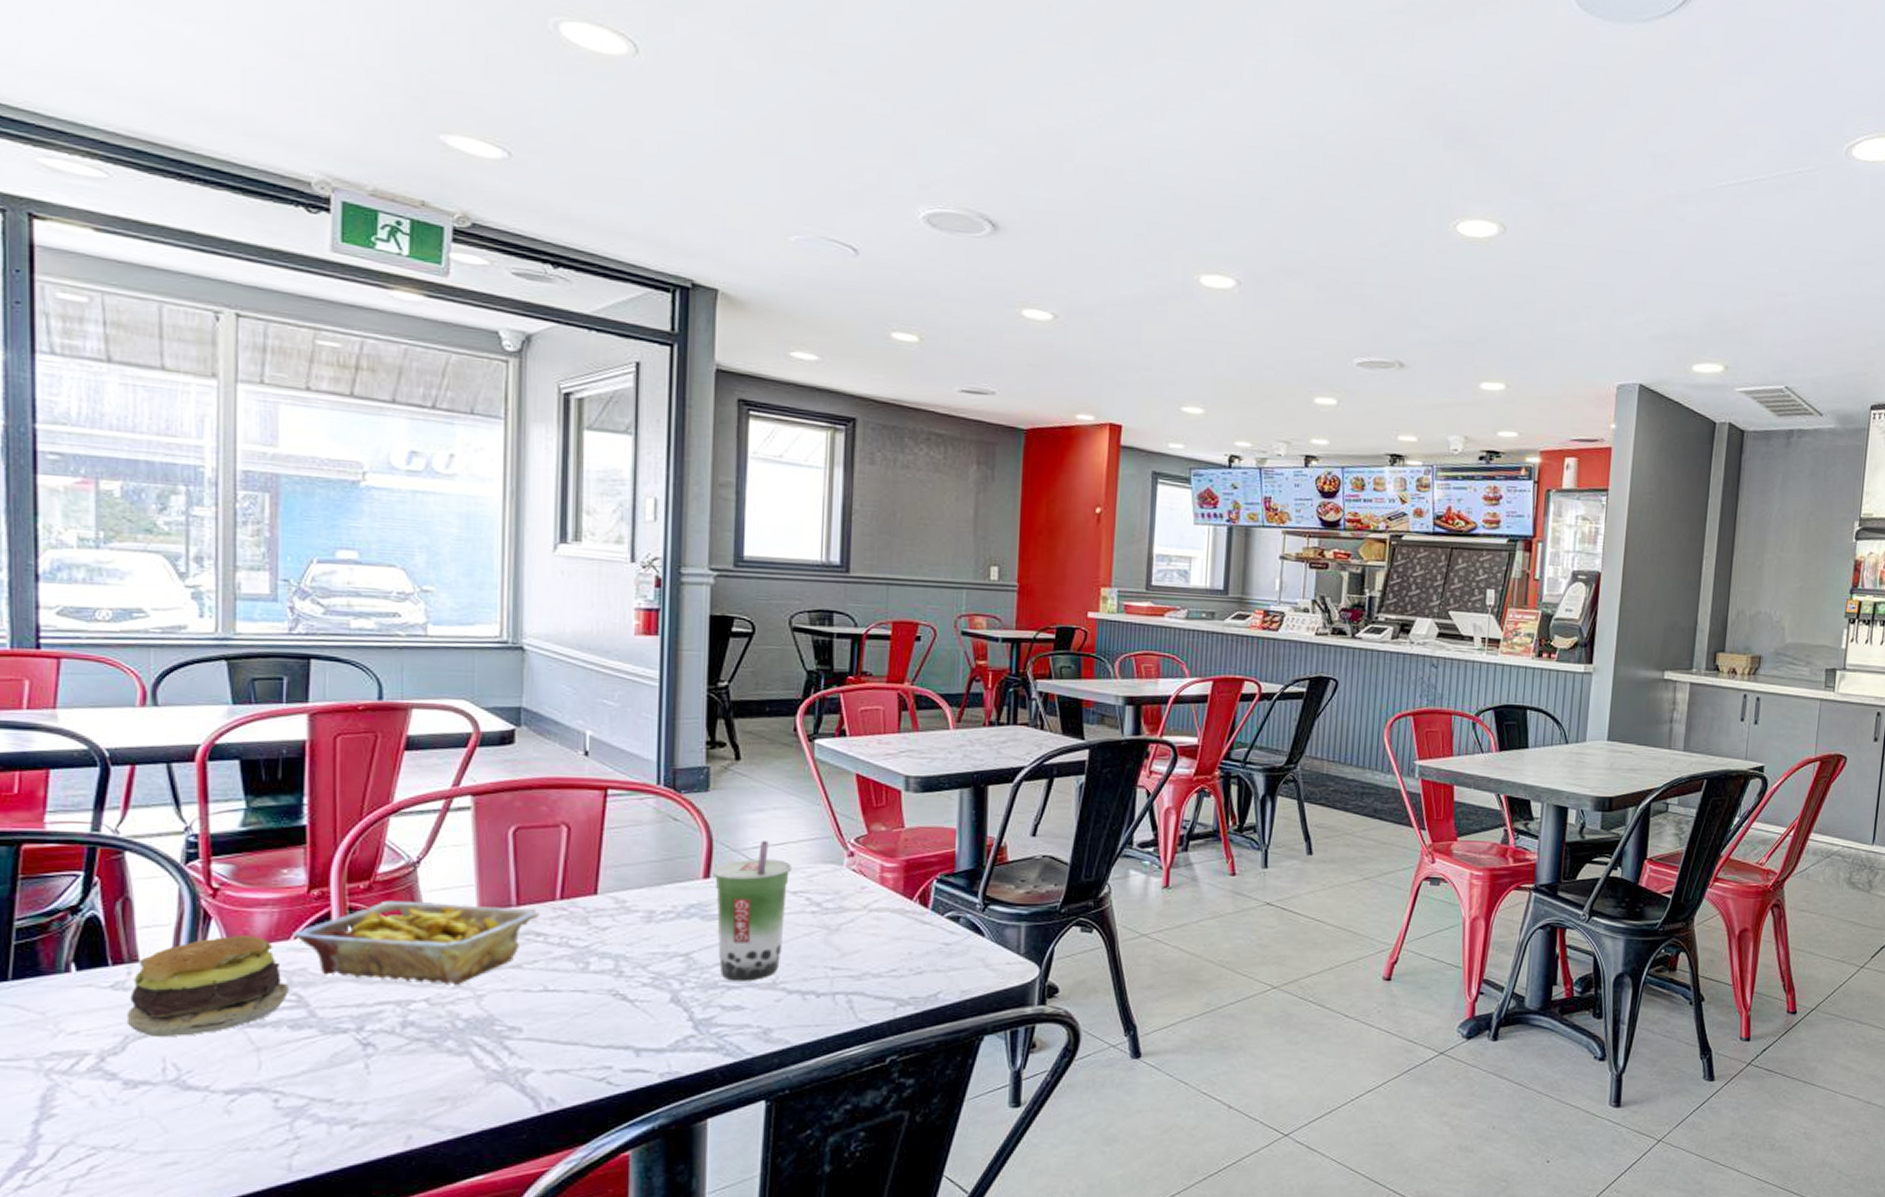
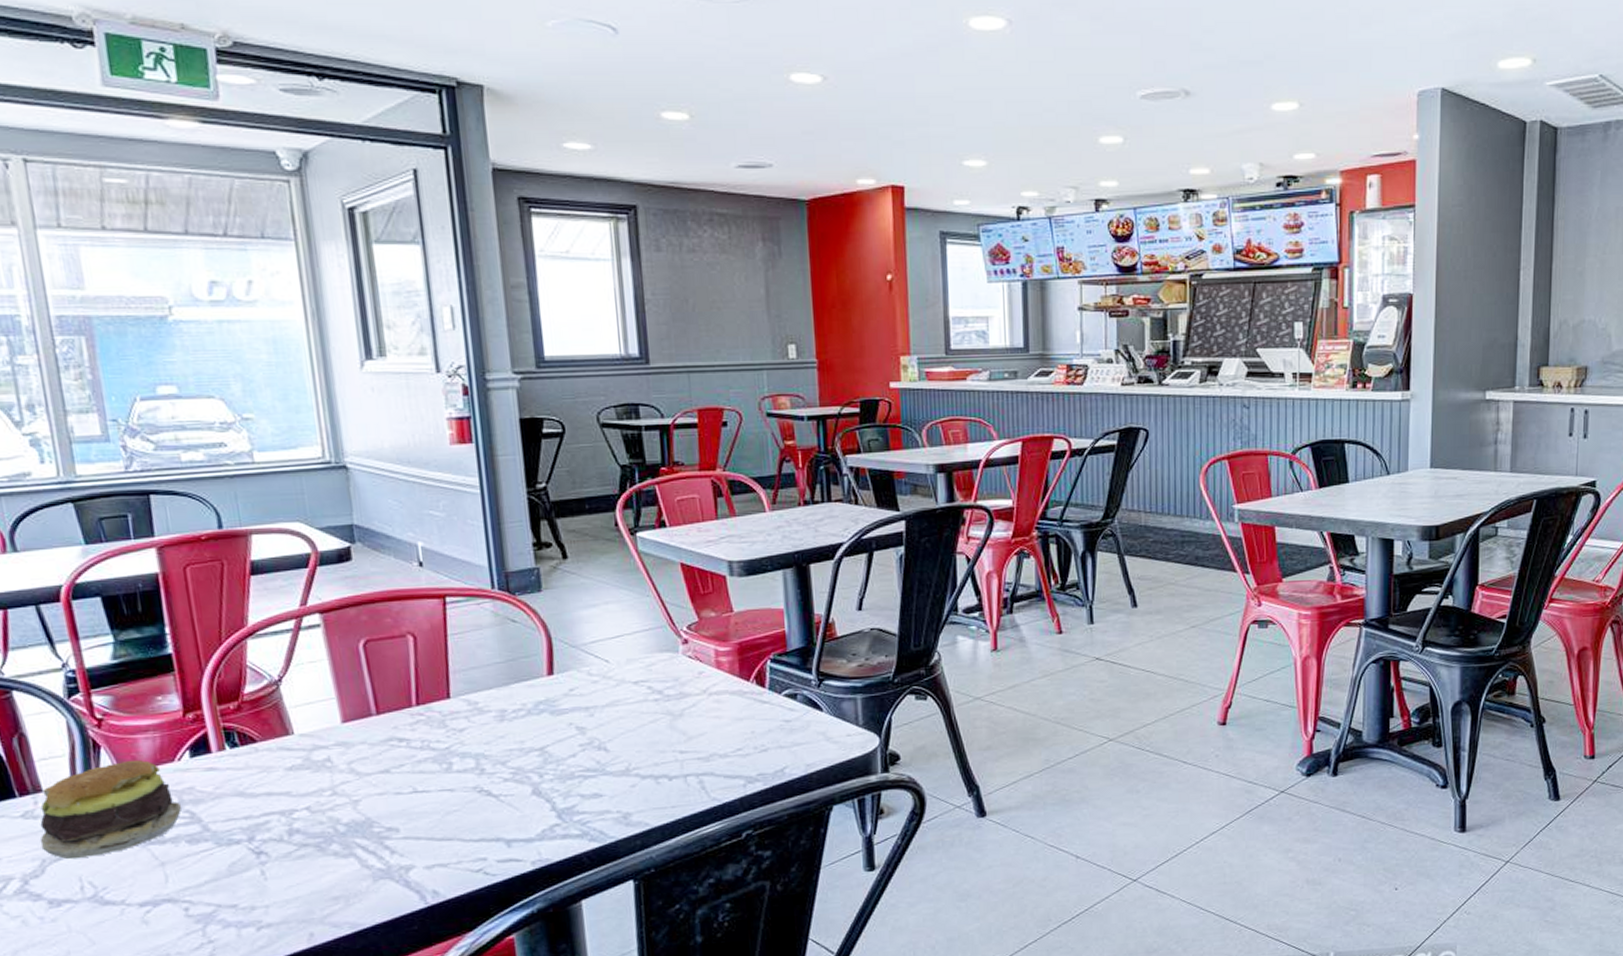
french fries: present [292,900,541,984] -> none [175,716,400,793]
beverage cup: present [713,841,791,981] -> none [556,635,631,771]

